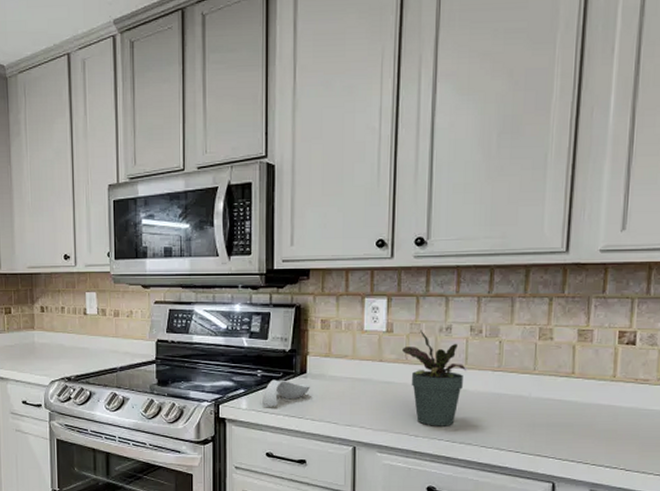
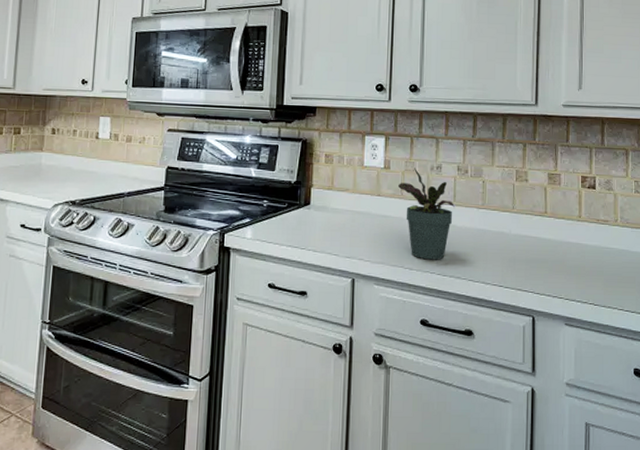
spoon rest: present [261,379,310,407] -> none [266,210,313,237]

